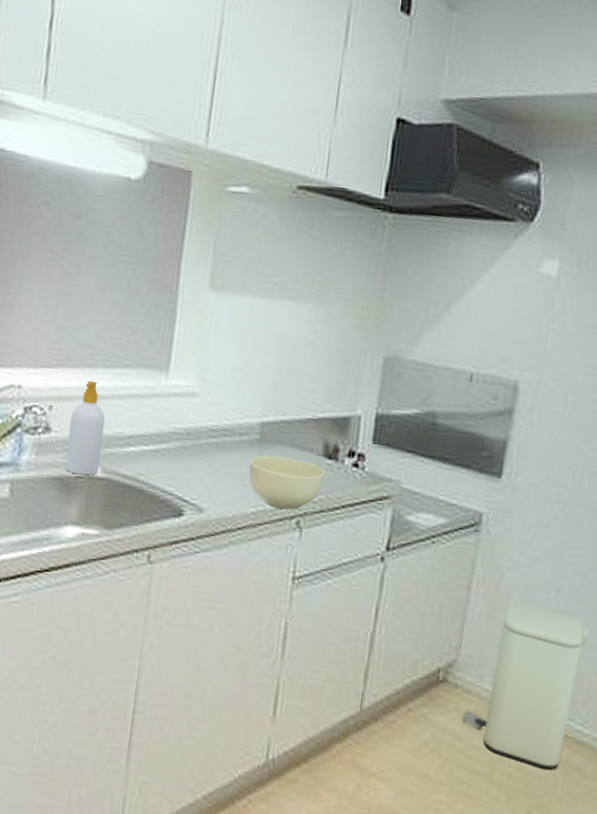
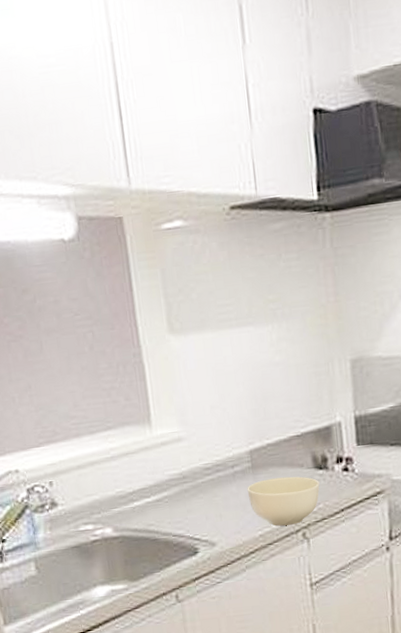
soap bottle: present [64,380,105,476] -> none [71,449,111,540]

